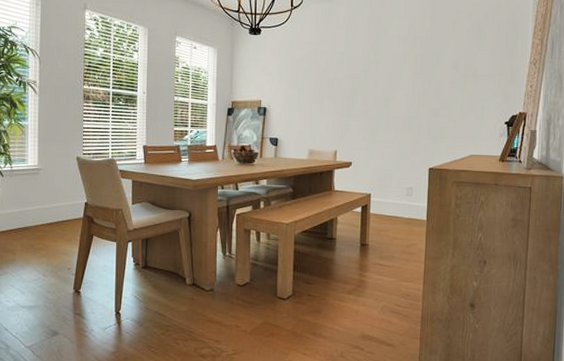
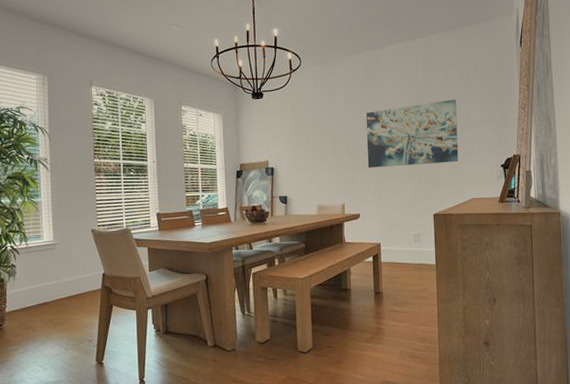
wall art: none [364,49,464,116] -> present [365,99,459,168]

